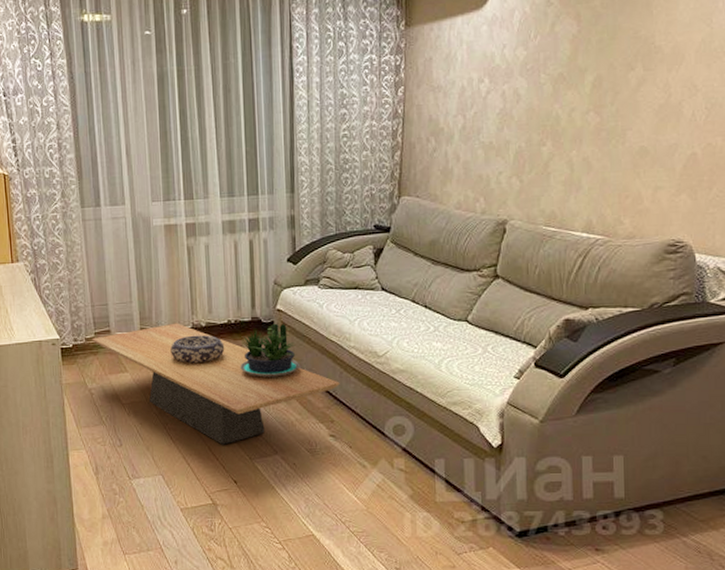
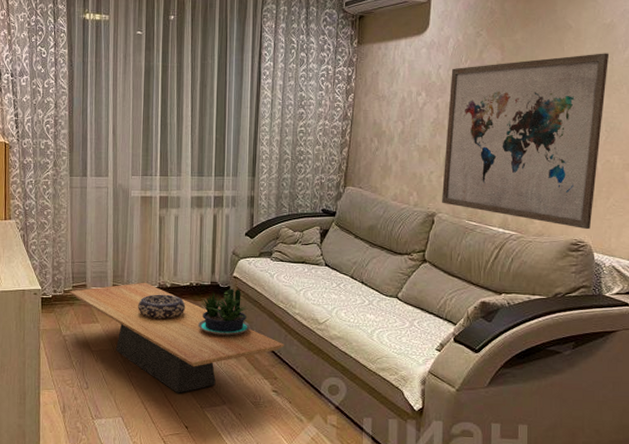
wall art: none [513,14,708,227] -> present [442,53,610,230]

